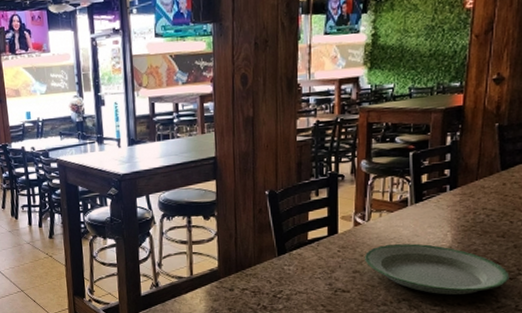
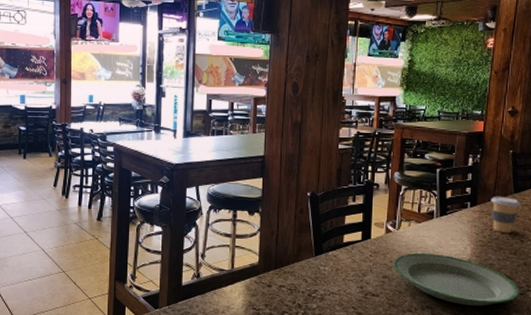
coffee cup: none [473,175,510,216] -> present [490,196,521,234]

